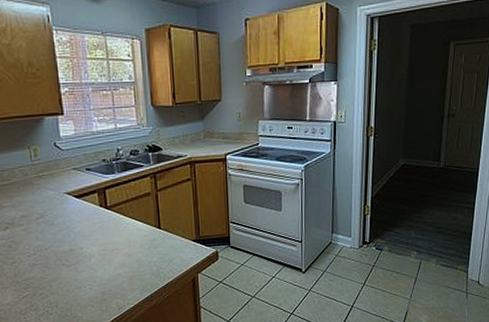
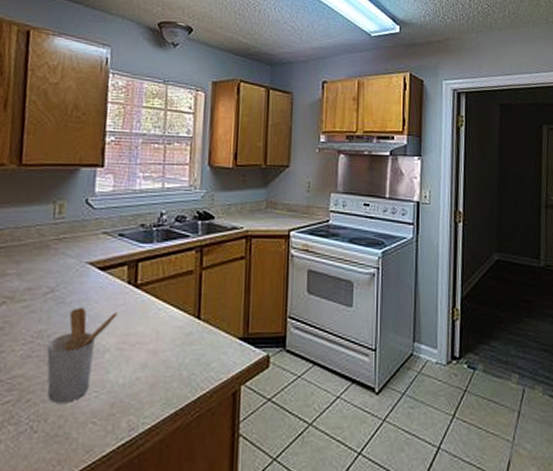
utensil holder: none [47,226,96,294] -> present [47,307,118,403]

